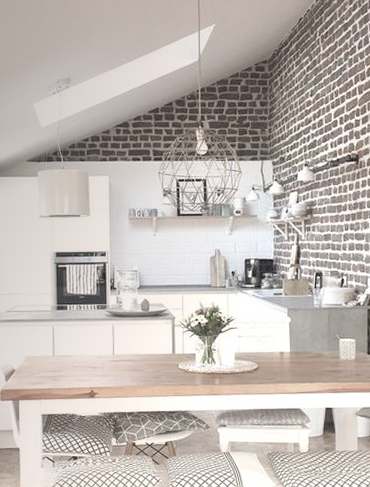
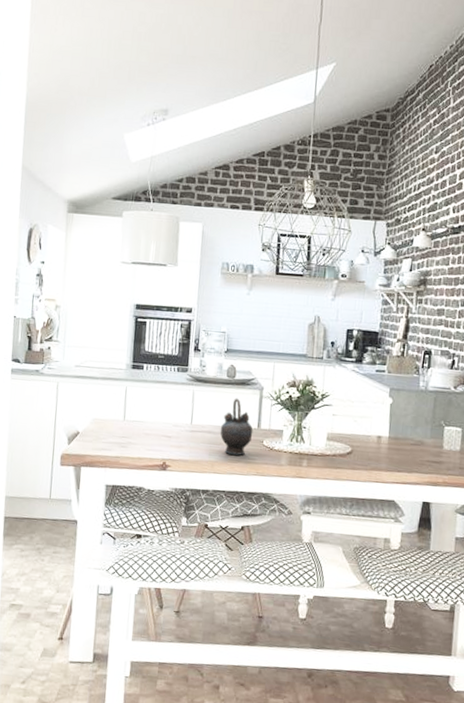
teapot: none [139,328,169,379] -> present [220,398,253,455]

